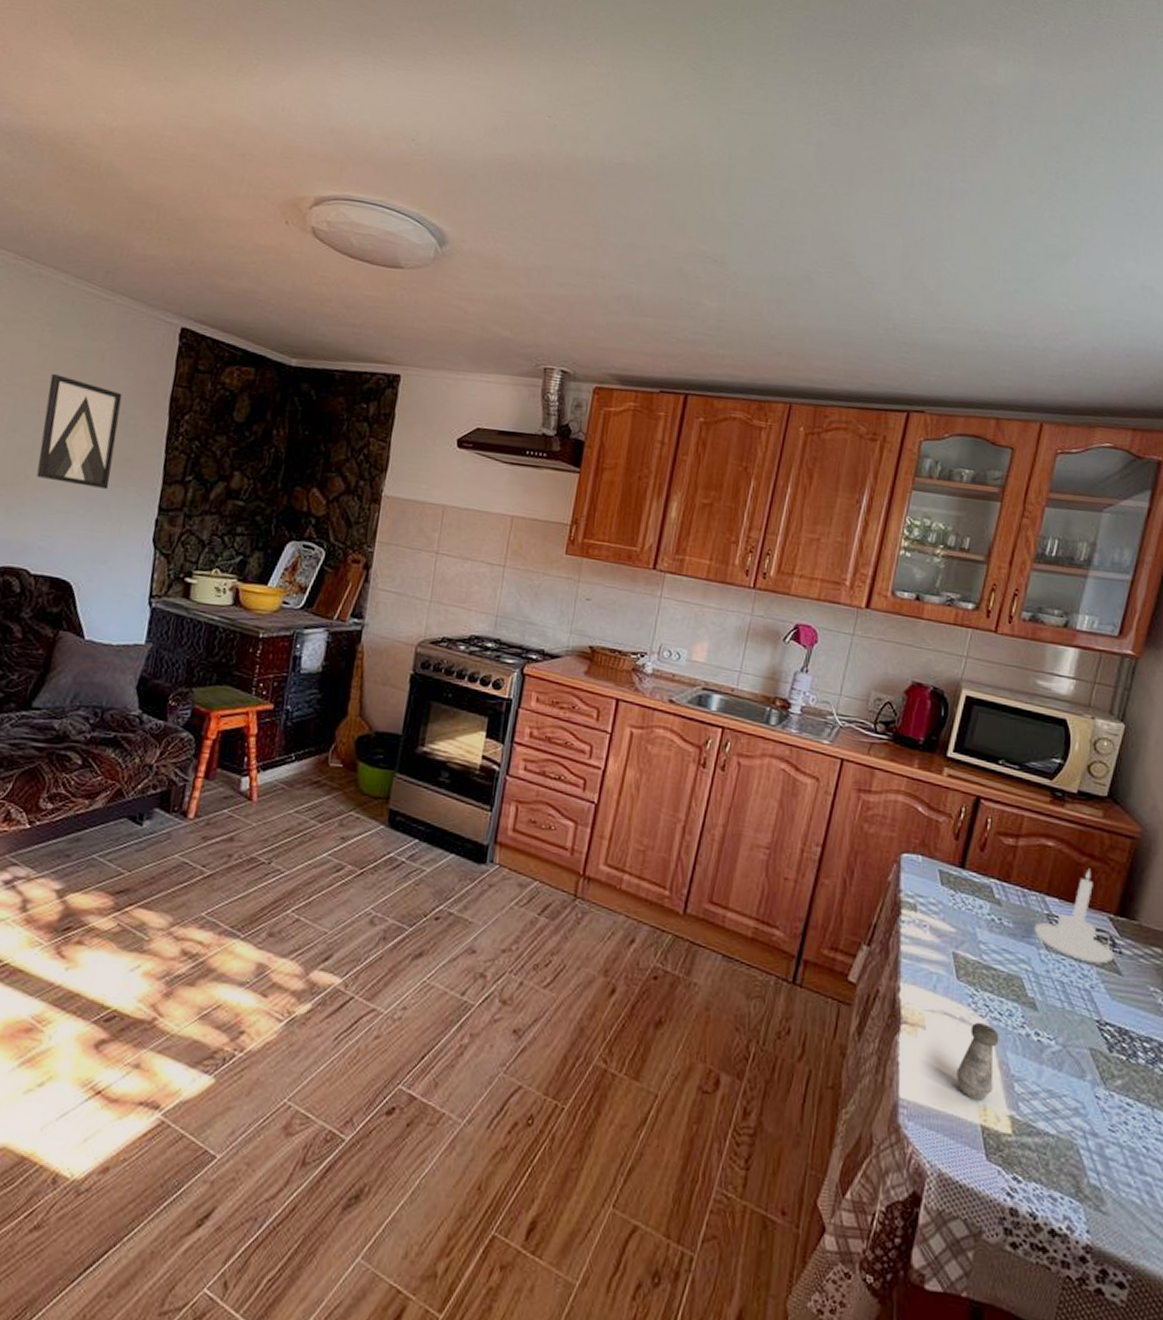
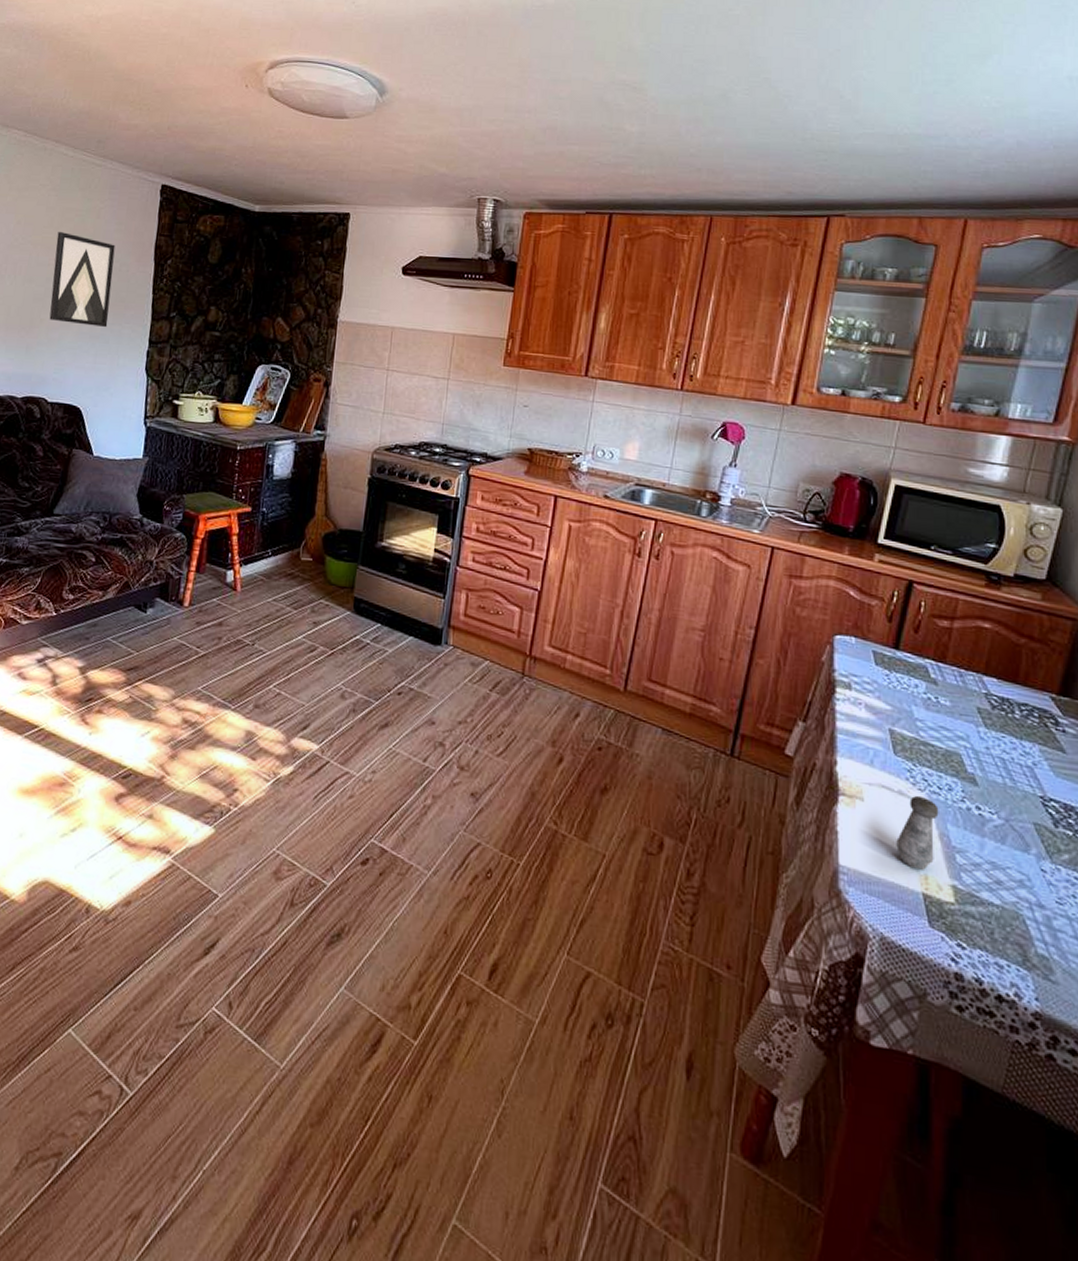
candle holder: present [1035,868,1114,964] -> none [973,649,1057,742]

